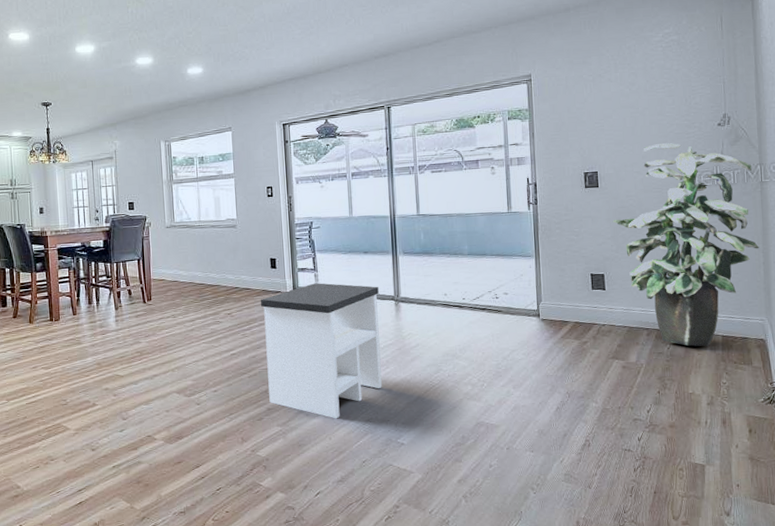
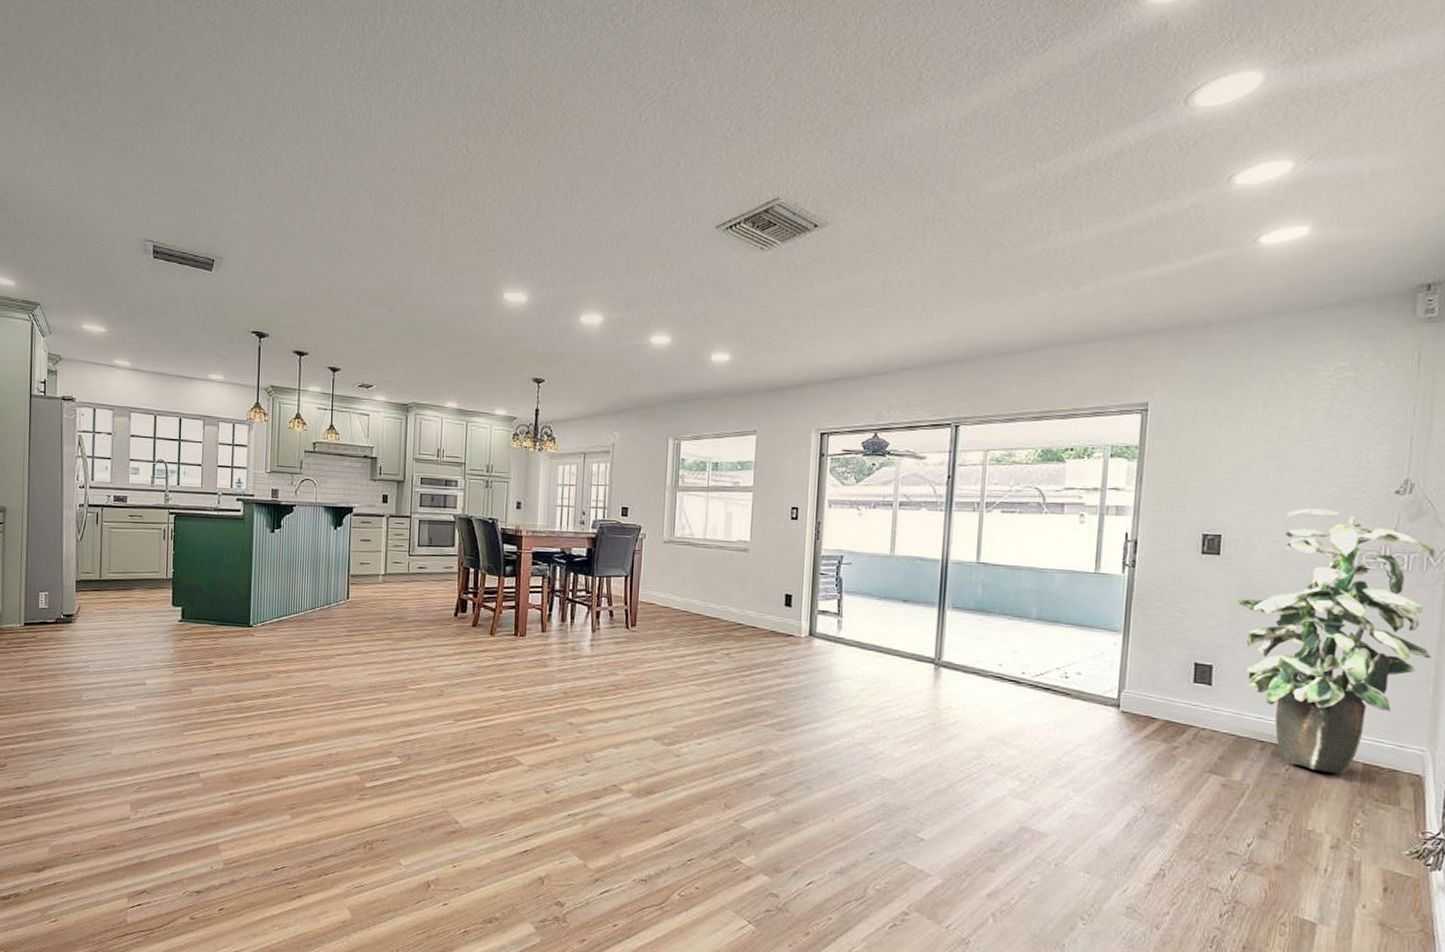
side table: present [260,283,382,419] -> none [764,630,916,798]

